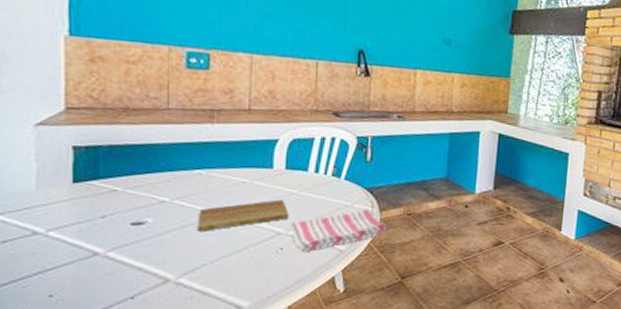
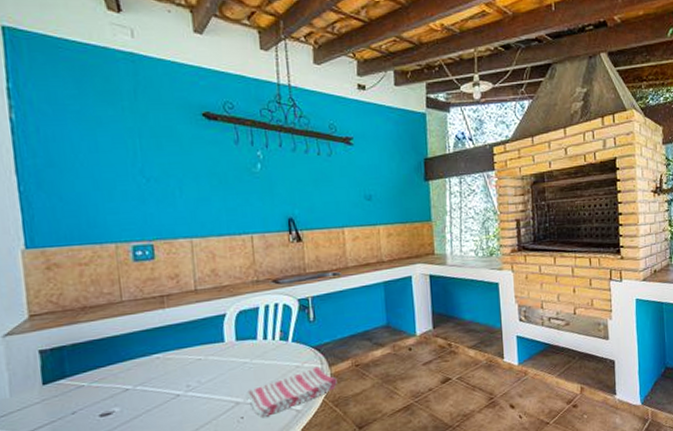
cutting board: present [197,199,289,231] -> none [161,370,246,413]

